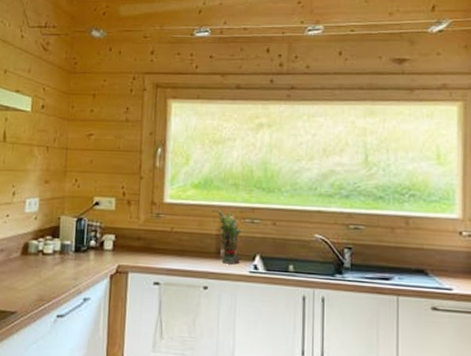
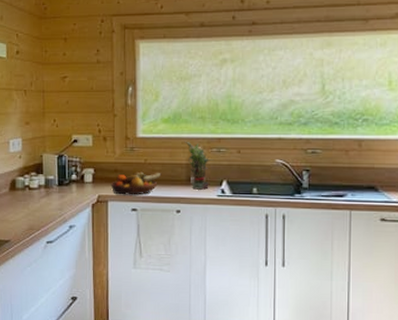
fruit bowl: none [132,240,189,267] -> present [110,171,162,195]

